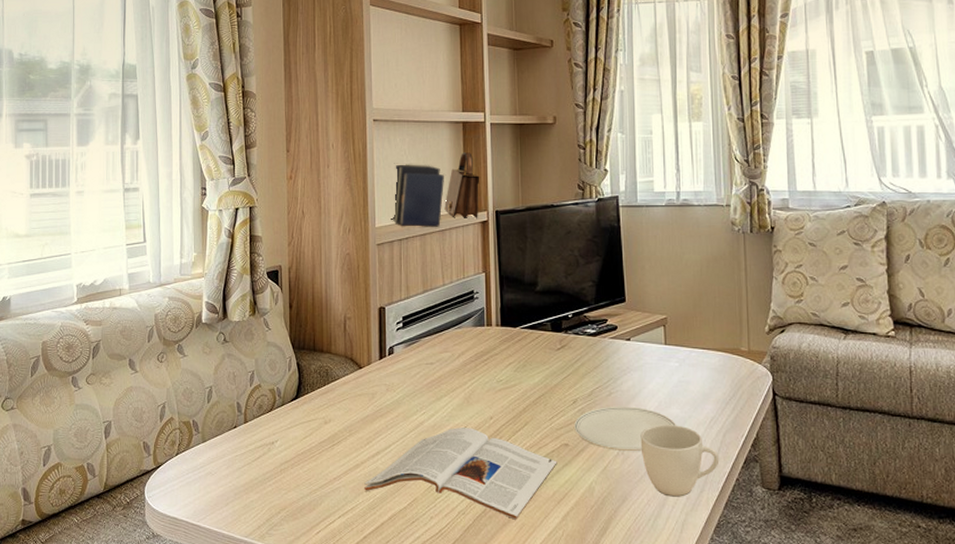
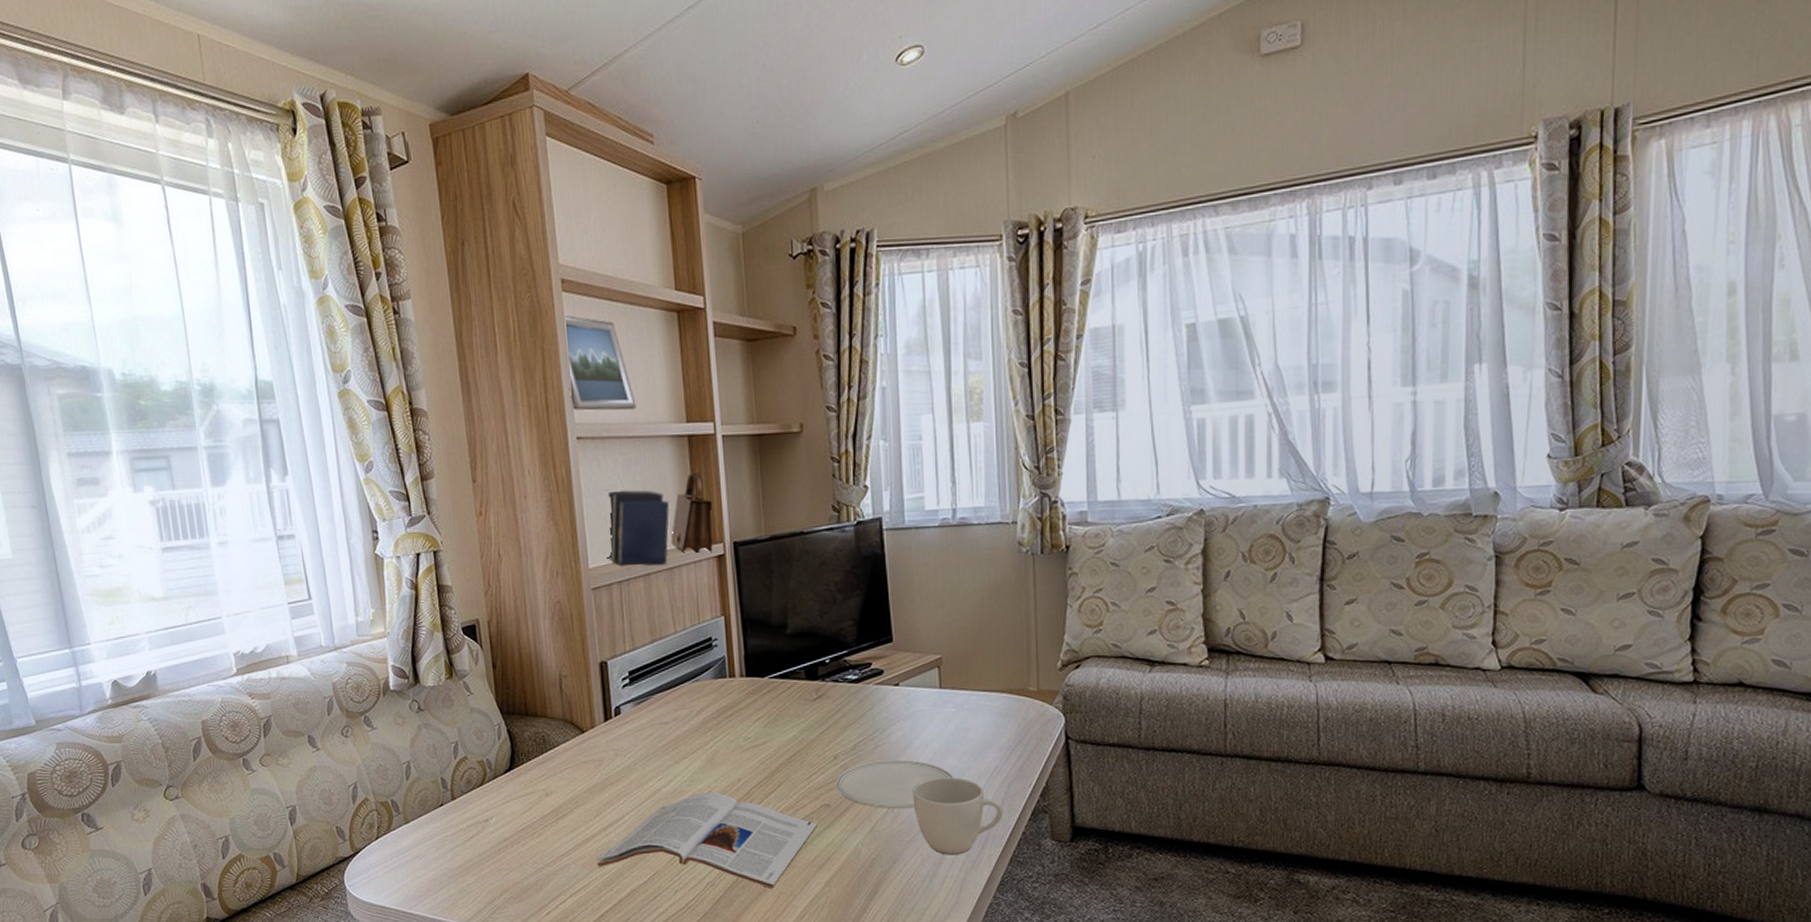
picture frame: none [369,24,423,100] -> present [565,316,637,411]

